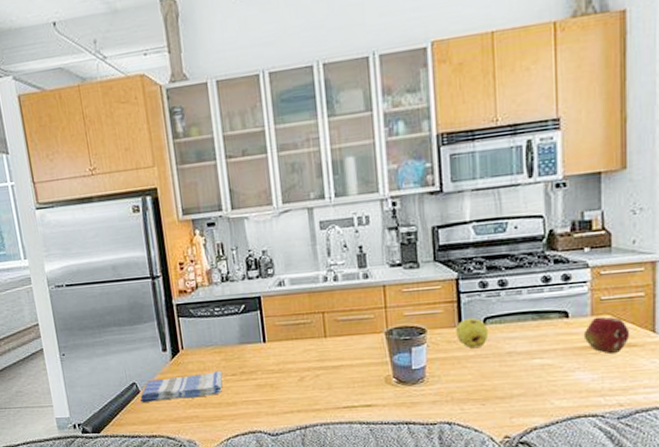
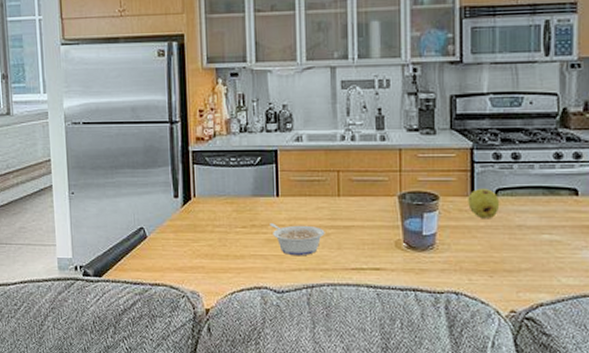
dish towel: present [140,370,223,402] -> none [147,221,233,249]
legume: none [259,368,315,399] -> present [270,223,325,256]

